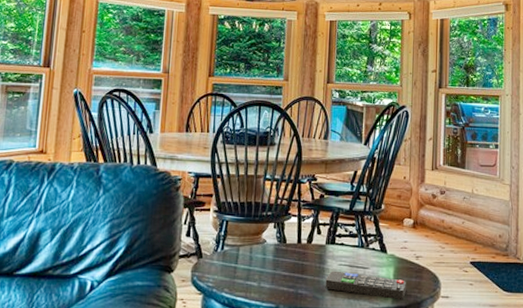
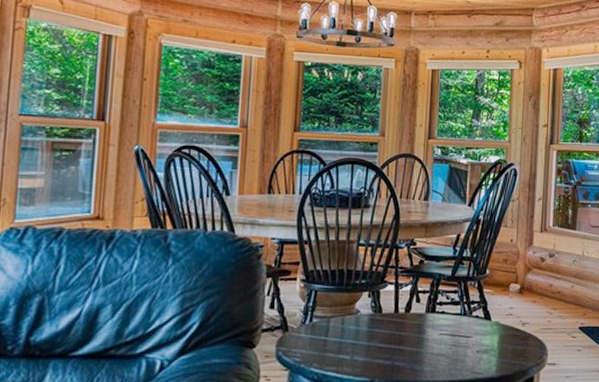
remote control: present [325,270,406,299] -> none [424,340,511,368]

